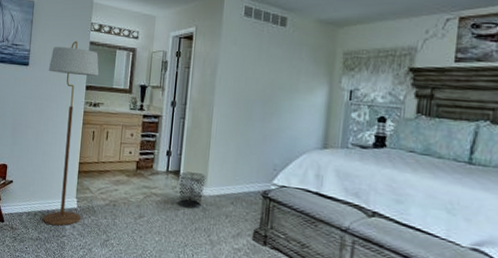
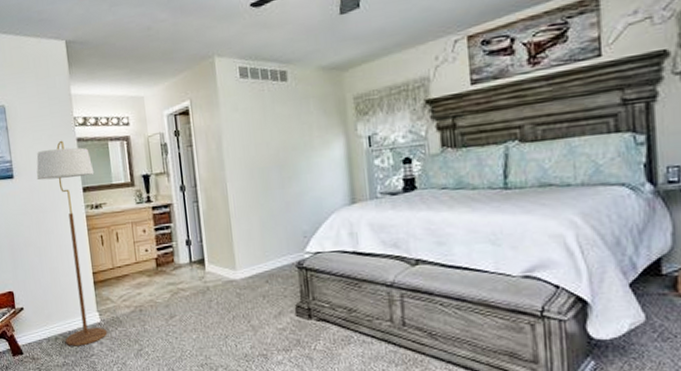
waste bin: present [177,171,206,209] -> none [203,257,236,297]

